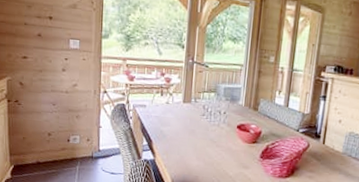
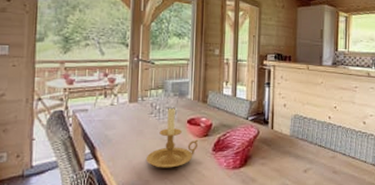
candle holder: none [197,110,247,168] -> present [147,106,199,168]

